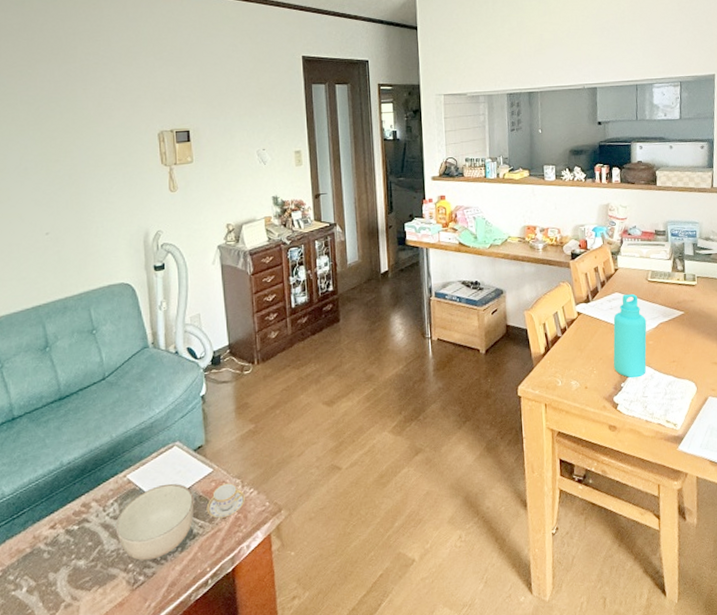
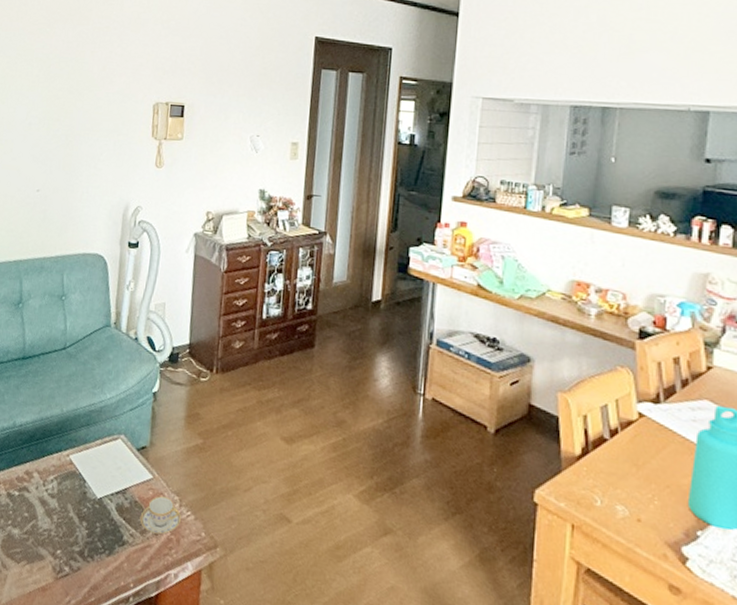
bowl: present [115,483,195,561] -> none [51,476,130,554]

